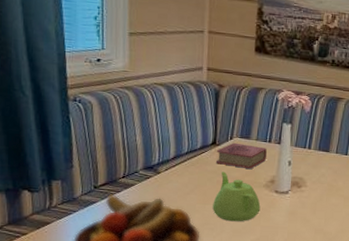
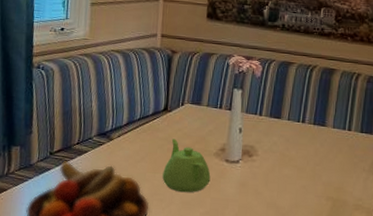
book: present [215,142,267,170] -> none [166,108,217,137]

